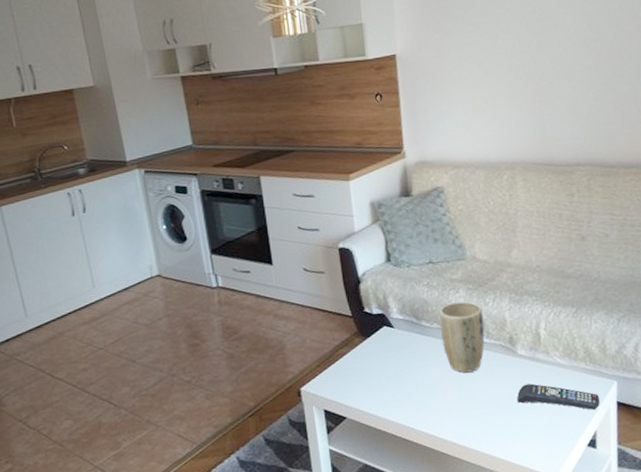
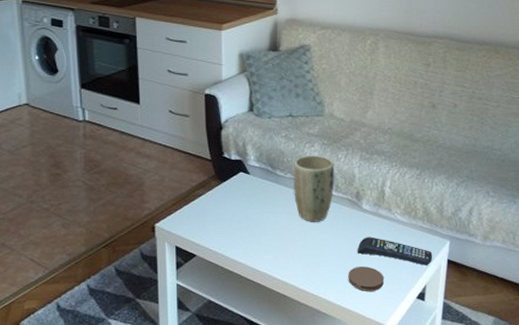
coaster: none [510,415,550,443] -> present [348,266,384,291]

